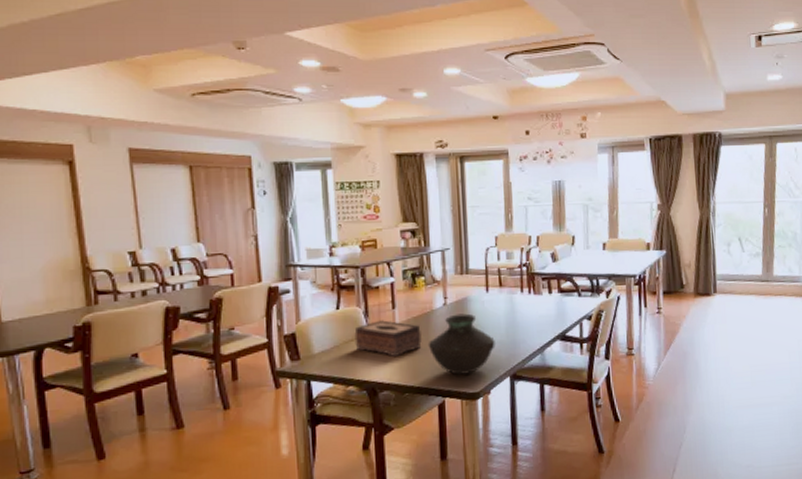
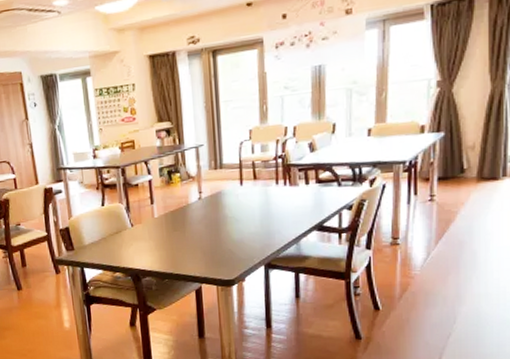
tissue box: present [354,320,422,356] -> none [118,214,179,247]
vase: present [428,313,495,375] -> none [184,206,250,263]

